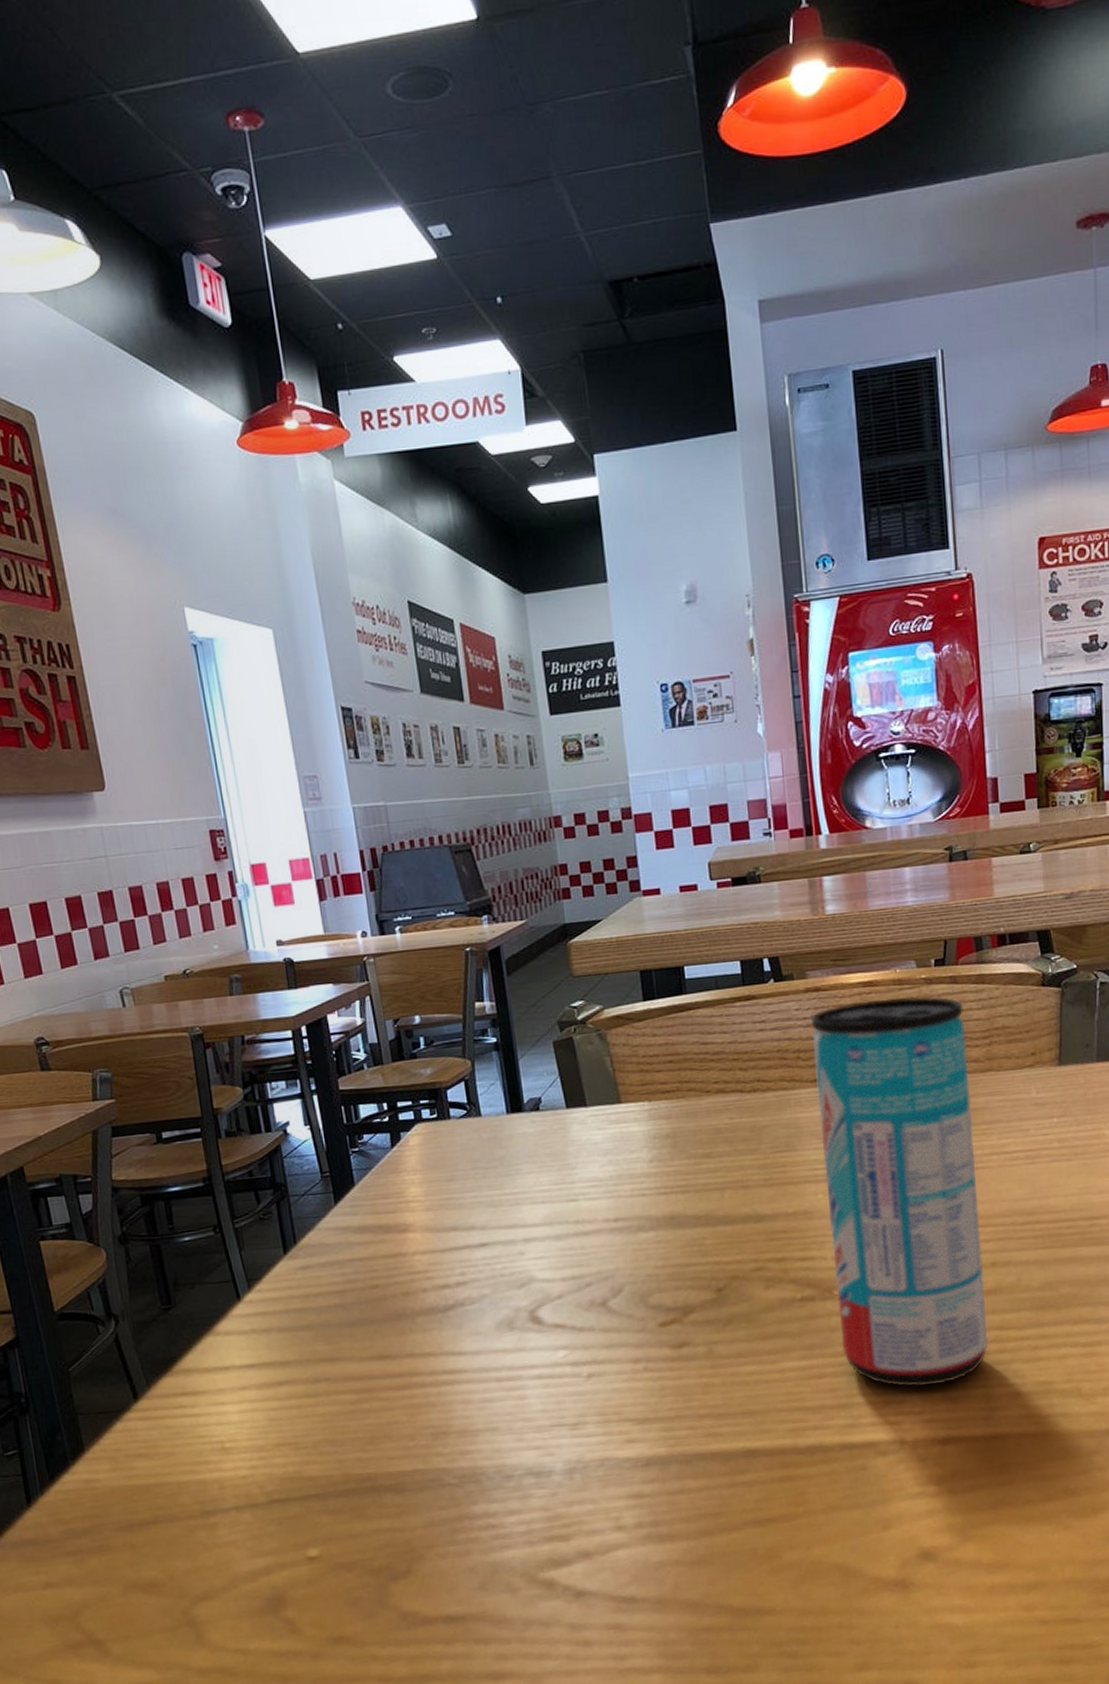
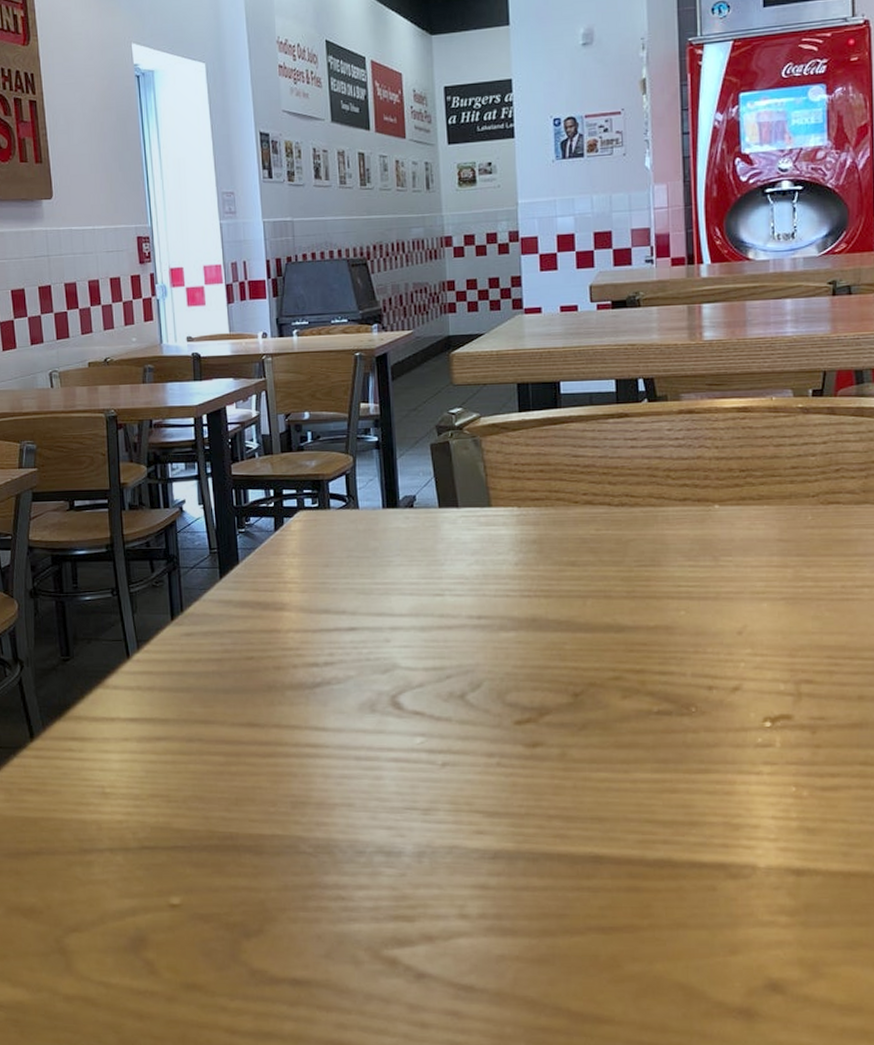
beverage can: present [810,996,989,1387] -> none [682,424,851,814]

